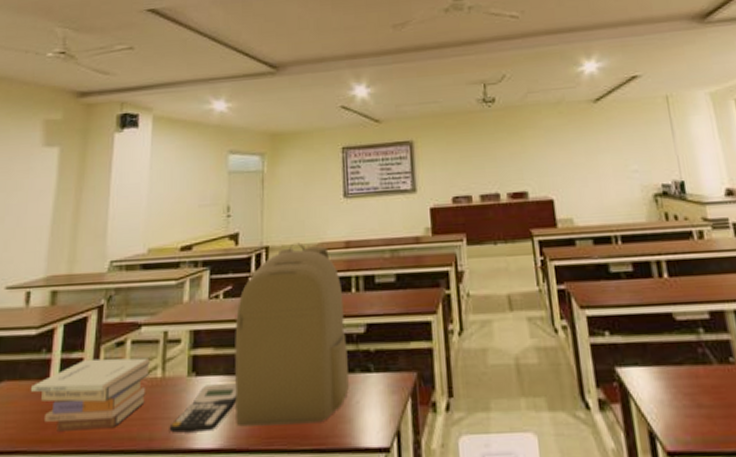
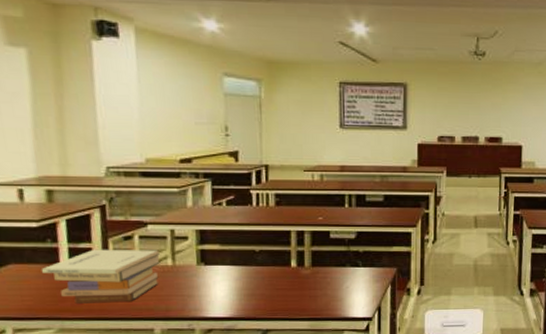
calculator: present [169,383,237,433] -> none [183,272,244,306]
backpack: present [234,242,349,427] -> none [239,163,341,302]

